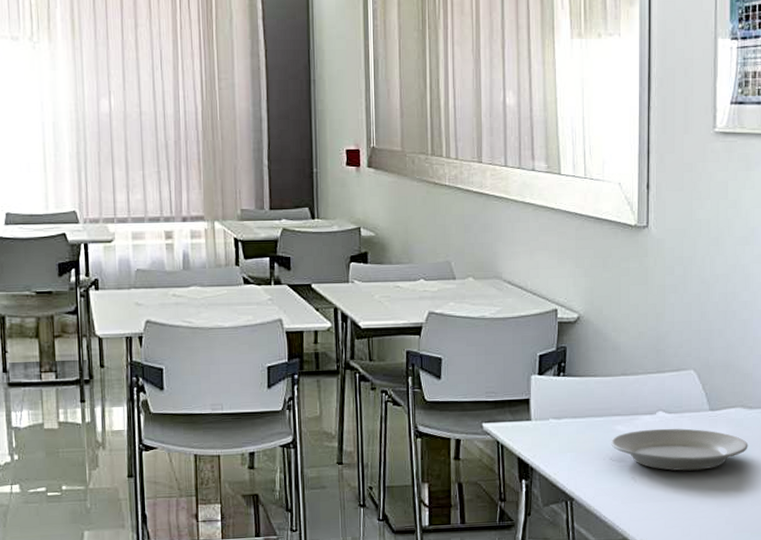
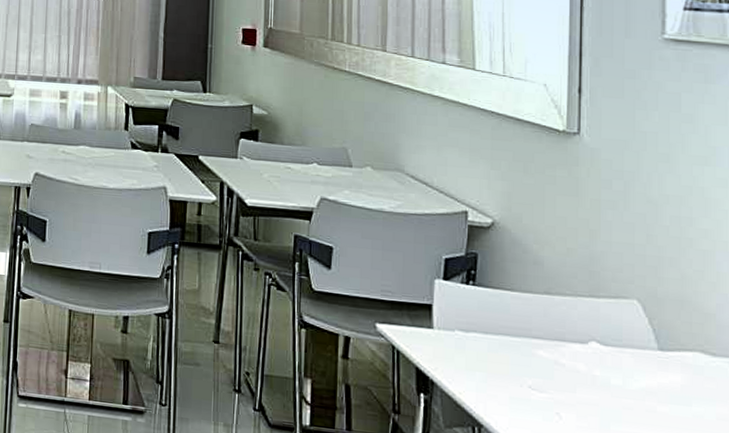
plate: present [611,428,748,471] -> none [530,359,711,420]

